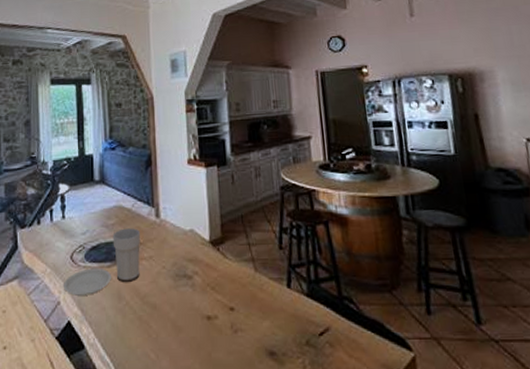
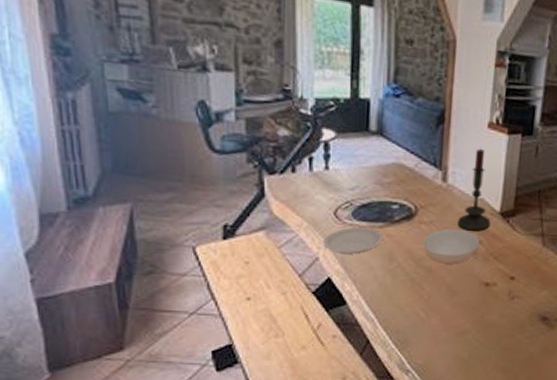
cup: present [112,228,140,282] -> none [387,189,421,245]
bowl: none [145,262,196,299] -> present [422,229,480,264]
candle: none [173,183,203,263] -> present [457,148,491,231]

